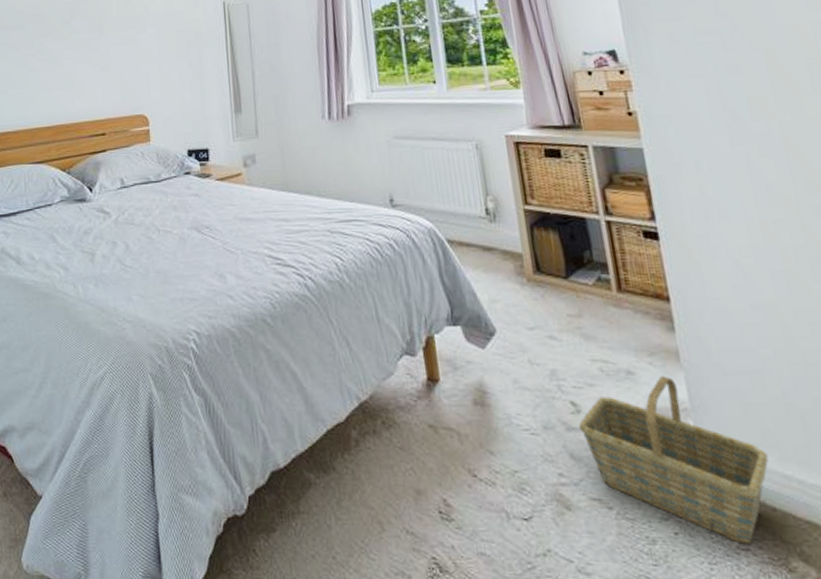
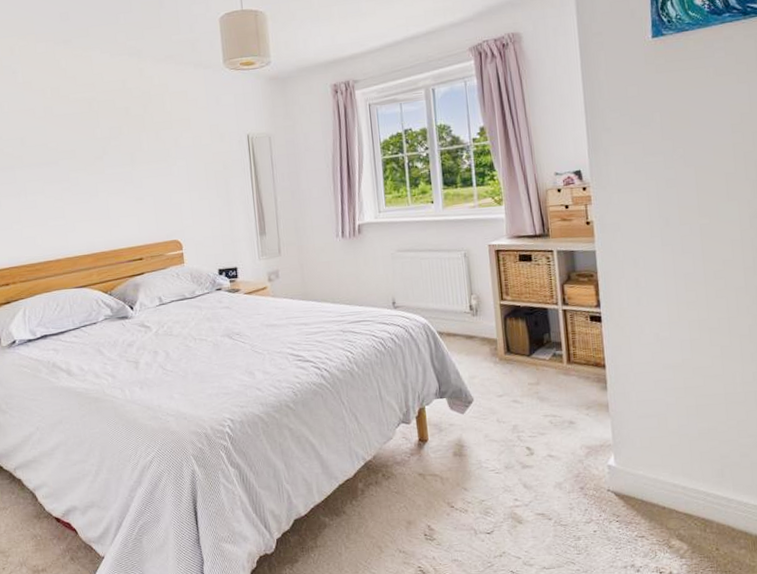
basket: present [579,376,769,546] -> none [532,422,664,534]

